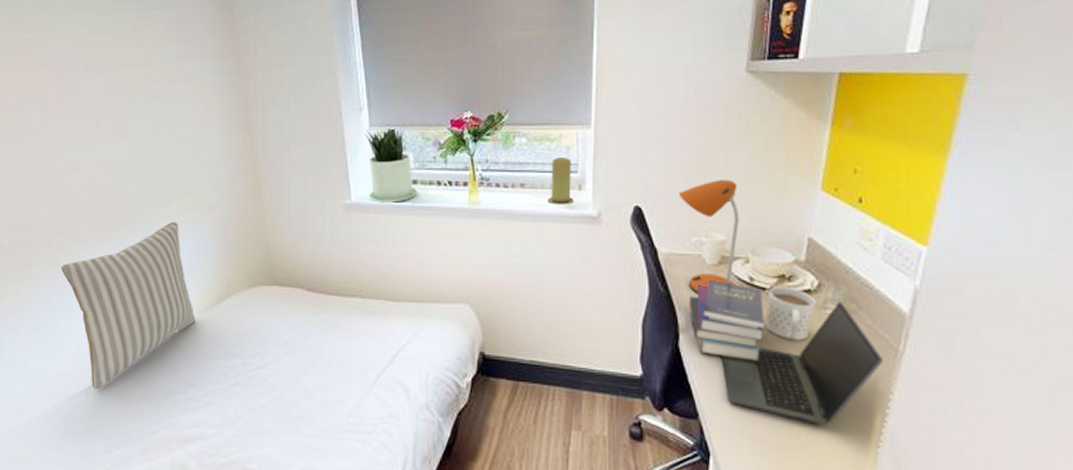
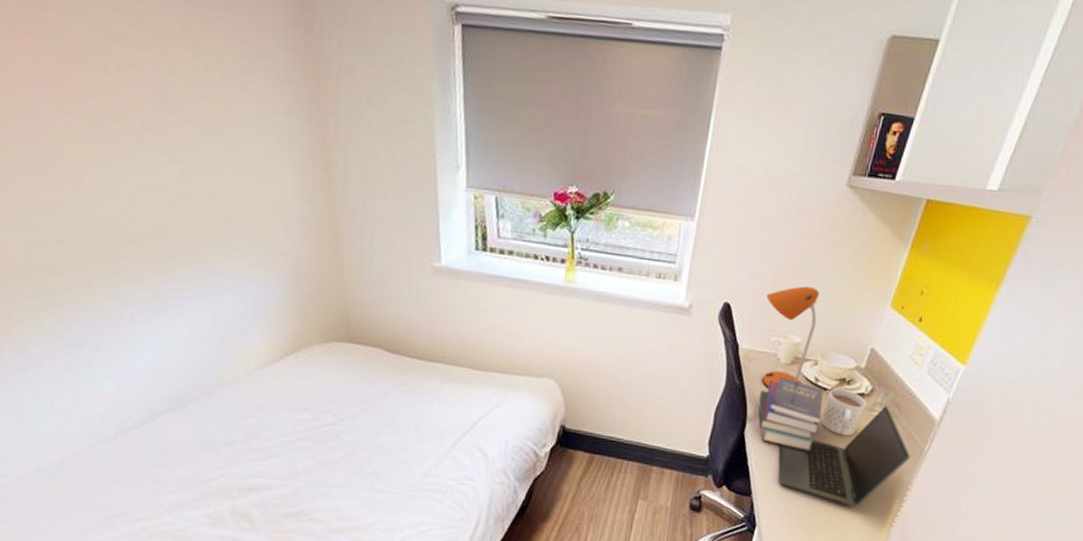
pillow: present [61,221,196,390] -> none [95,263,261,434]
planter: present [364,128,417,203] -> none [460,191,513,272]
candle: present [548,157,573,205] -> none [643,246,671,294]

